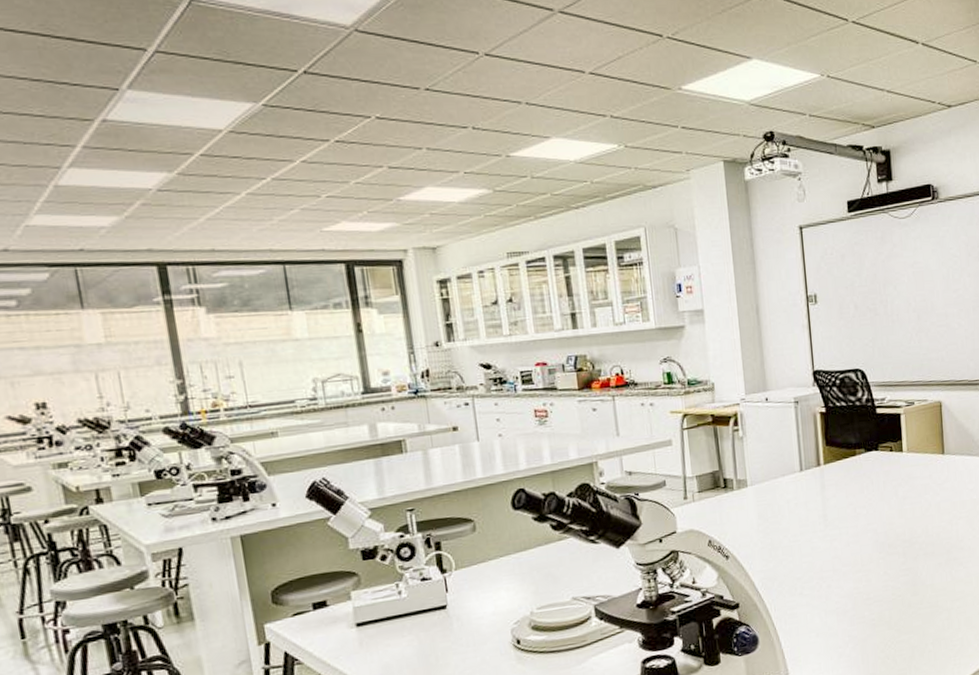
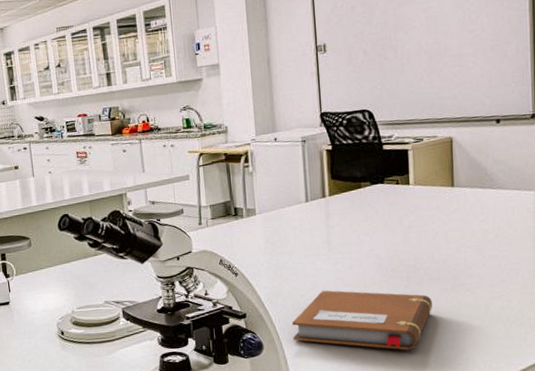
notebook: none [788,571,929,634] -> present [291,290,433,351]

